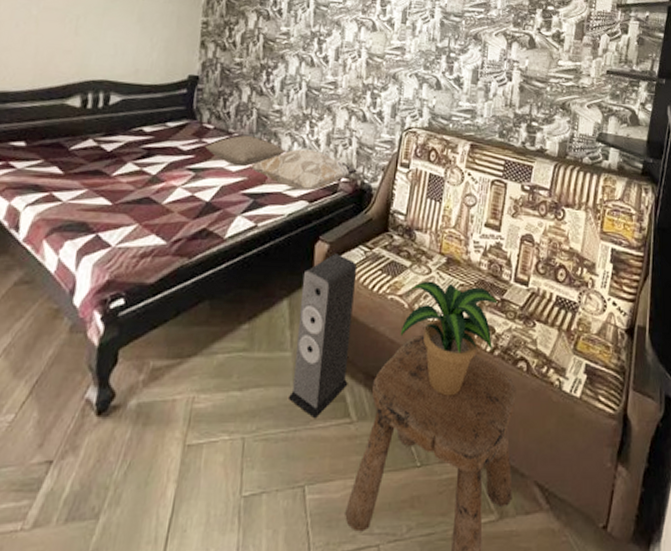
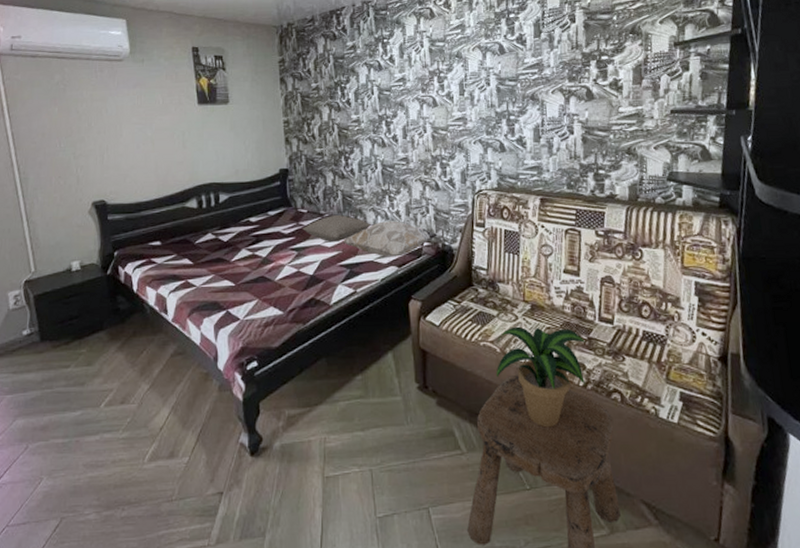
speaker: present [287,254,358,419] -> none [402,309,455,452]

